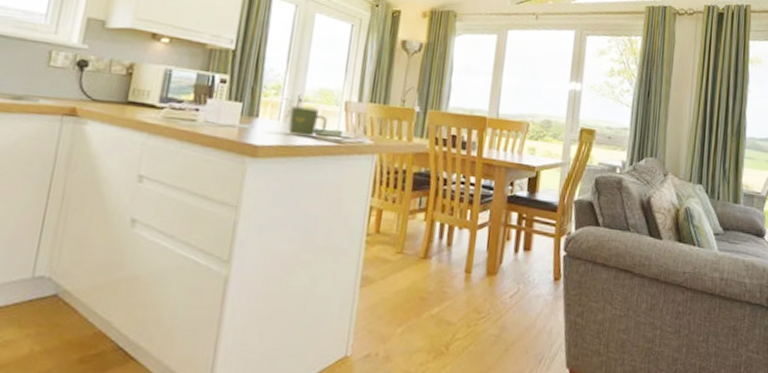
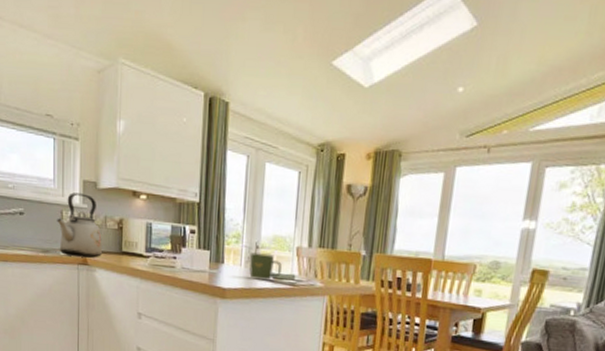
kettle: none [38,30,103,109] -> present [57,192,103,259]

